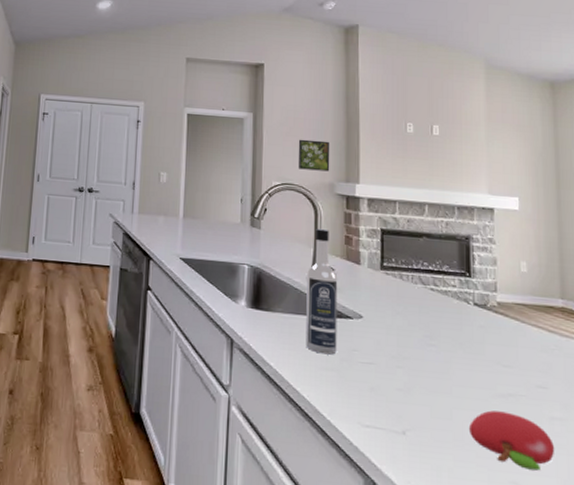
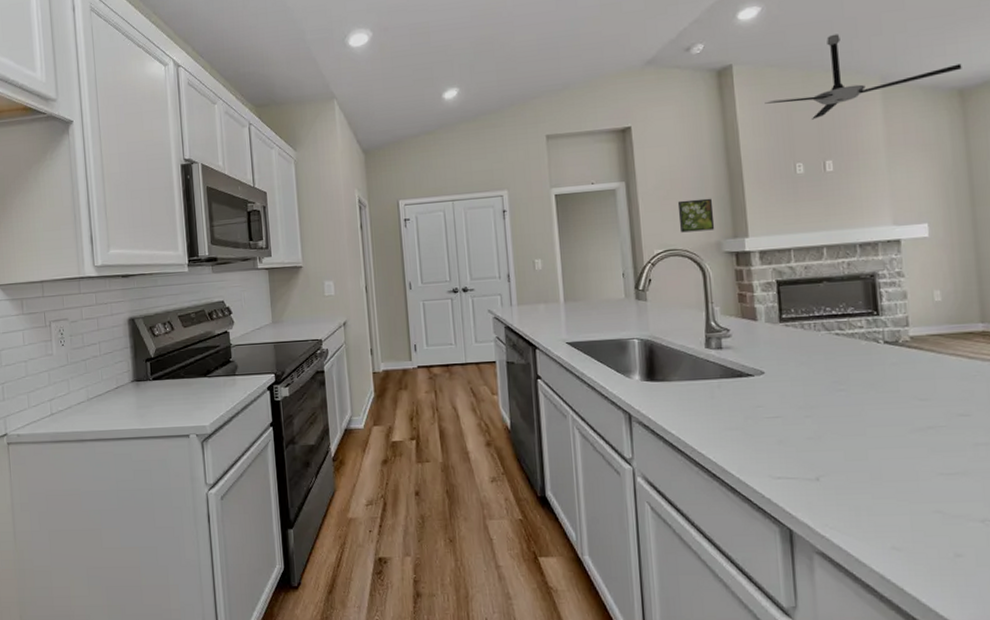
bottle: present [306,228,338,355] -> none [701,290,740,415]
ceiling fan: none [384,15,554,86] -> present [765,34,962,120]
fruit: present [468,410,555,471] -> none [886,444,981,497]

